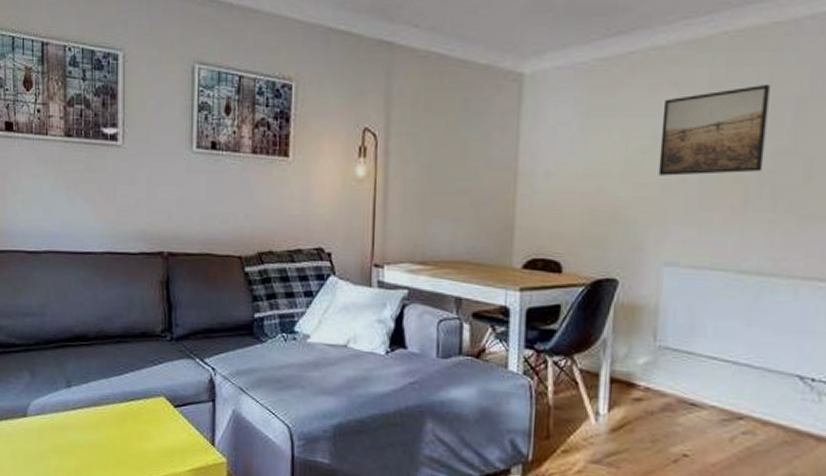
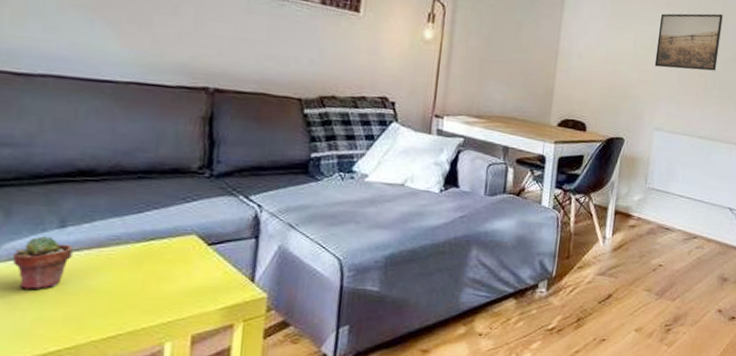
potted succulent: none [39,394,77,442] -> present [12,235,73,289]

